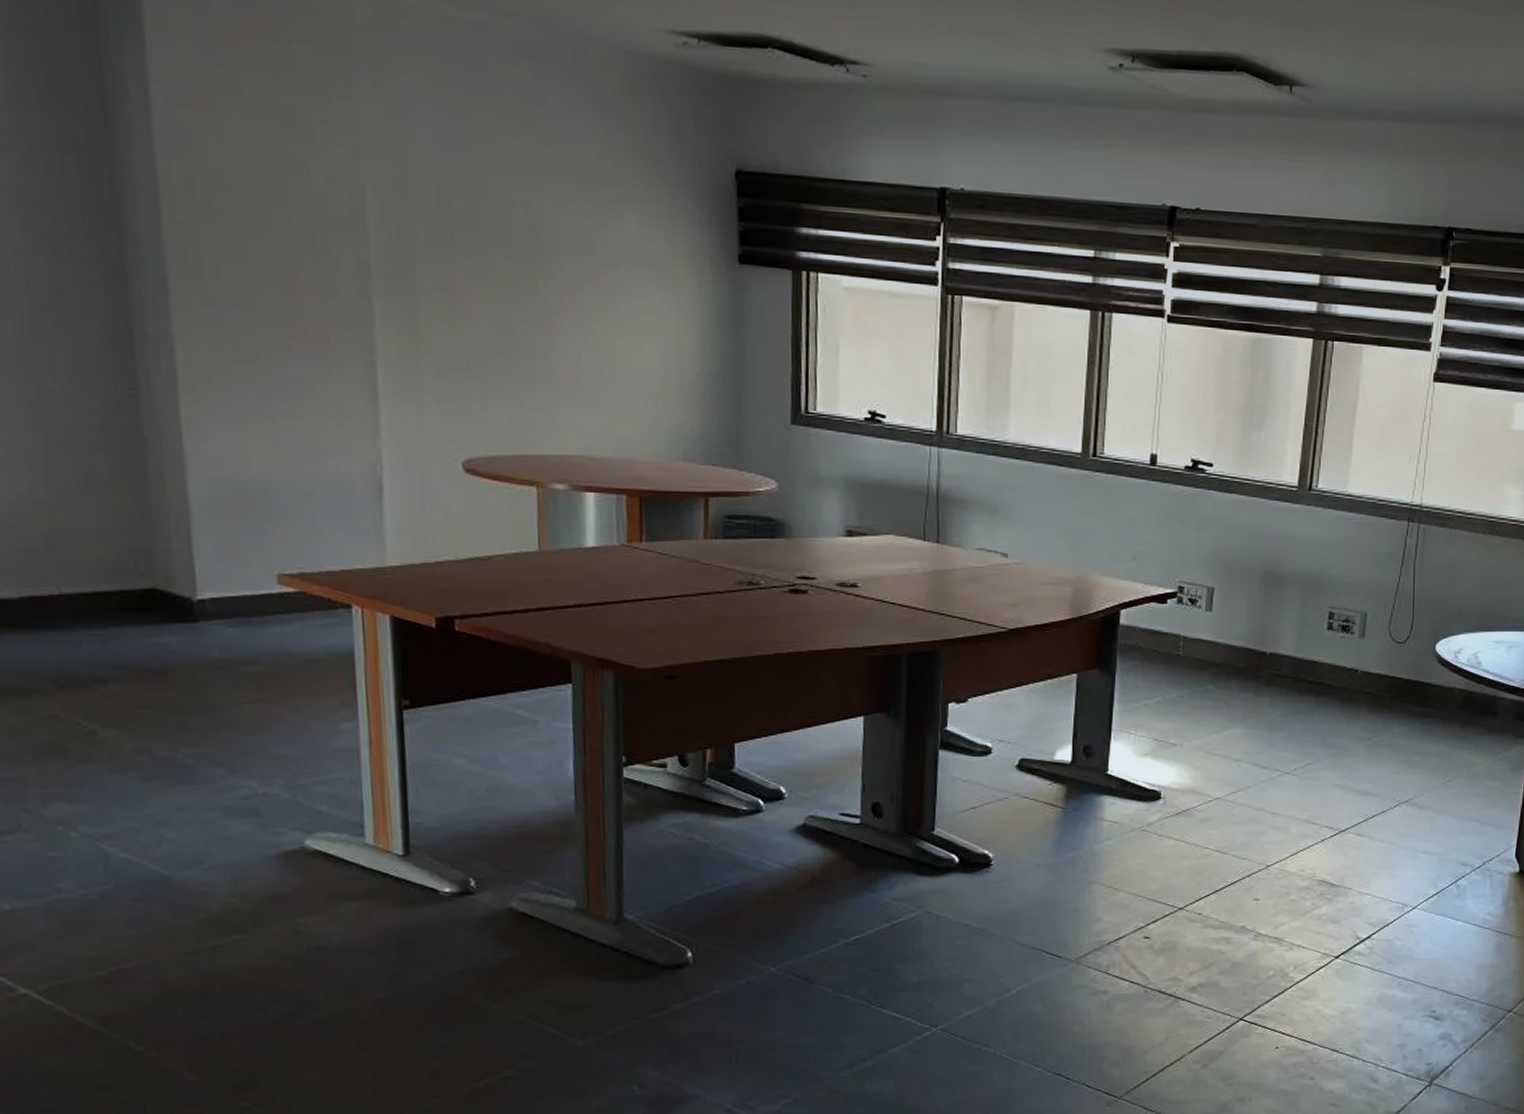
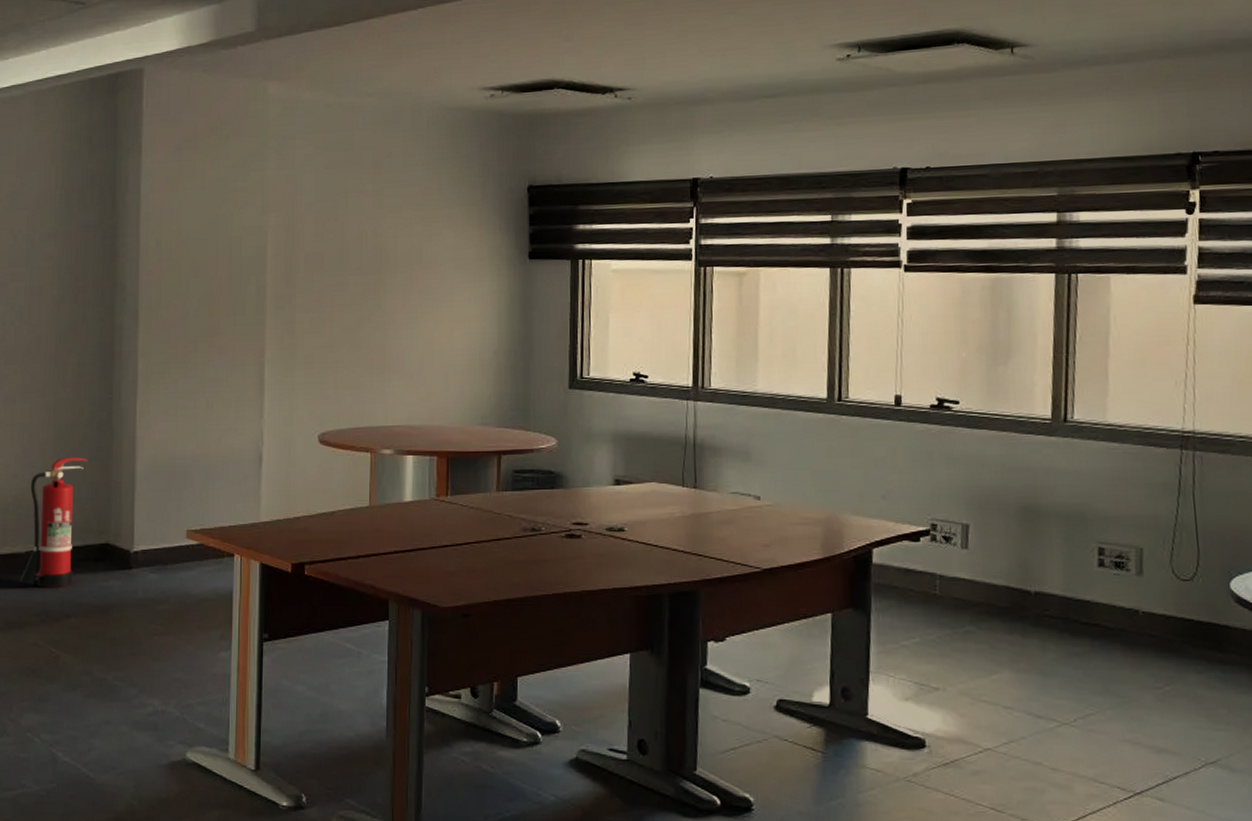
fire extinguisher: none [14,473,107,645] -> present [19,457,87,588]

